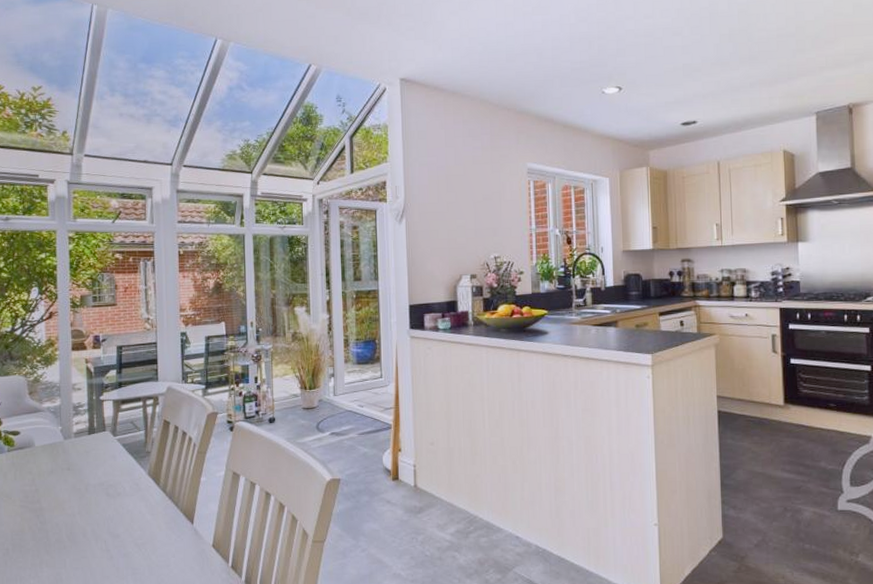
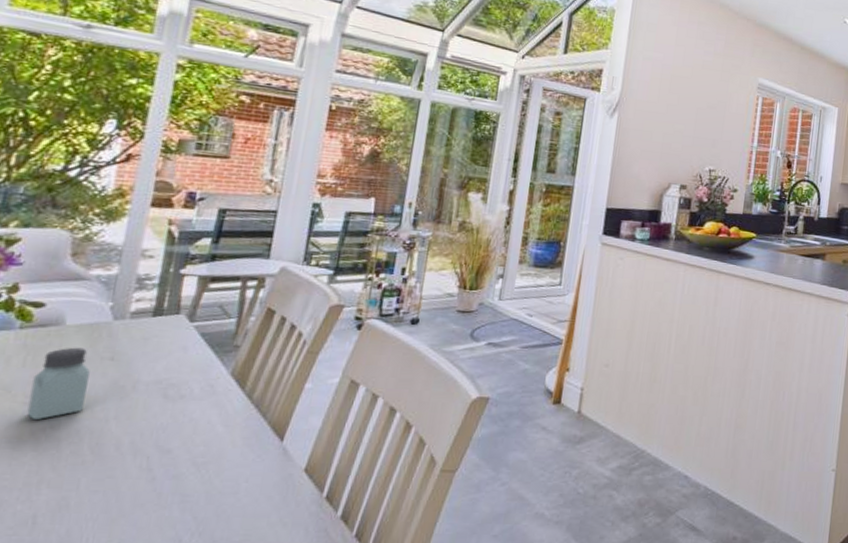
saltshaker: none [23,462,57,517] -> present [27,347,90,420]

